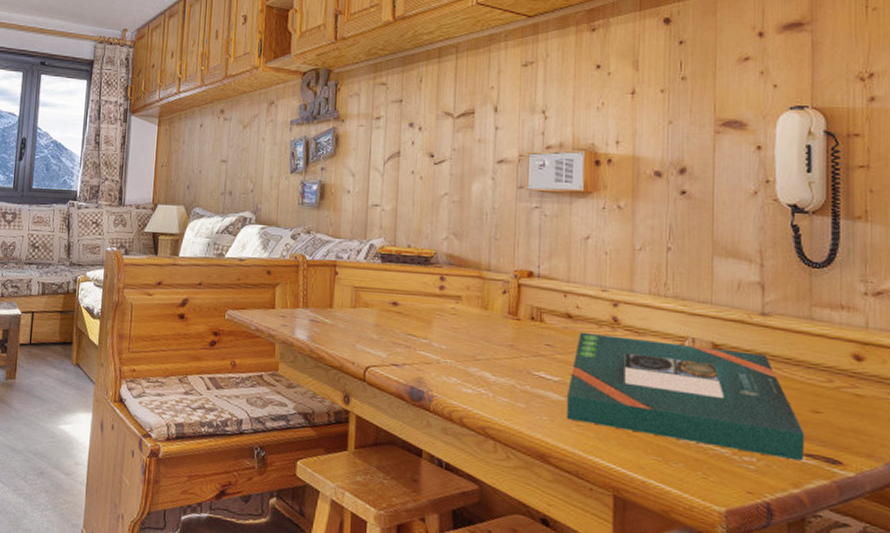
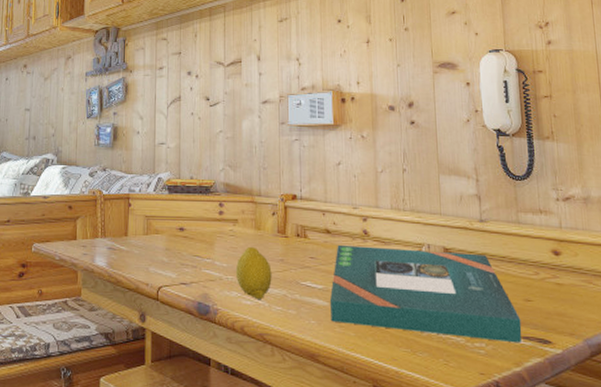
fruit: none [455,327,499,388] -> present [235,246,272,299]

